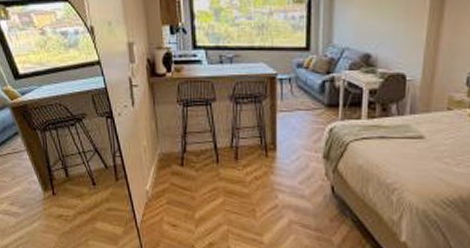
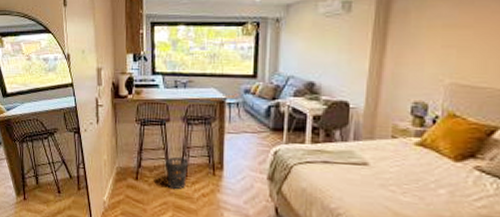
wastebasket: none [214,138,238,175] -> present [166,156,188,190]

